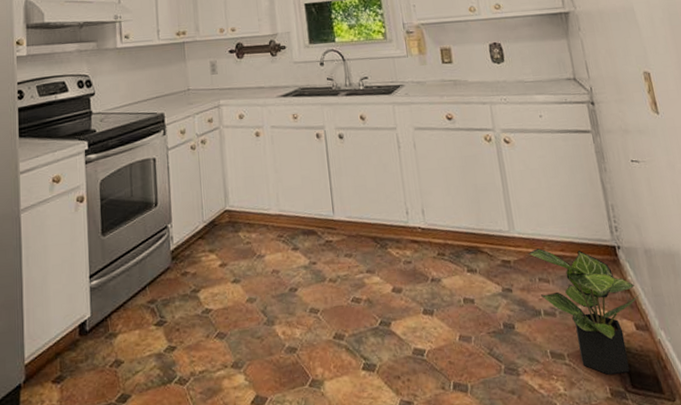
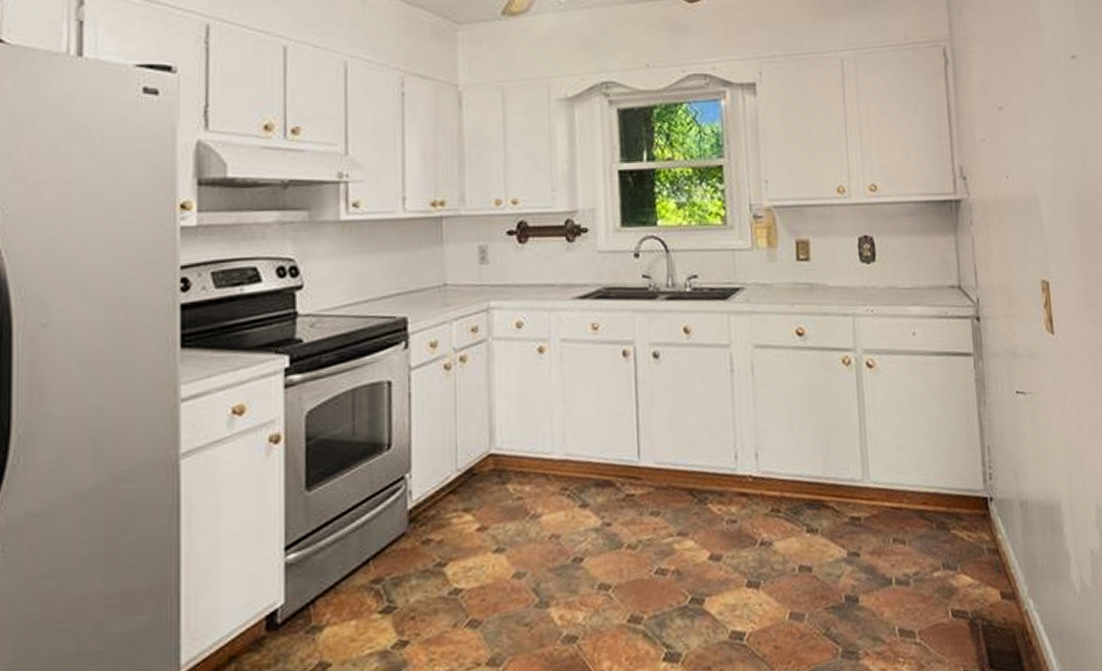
potted plant: present [527,248,641,375] -> none [882,501,1011,654]

